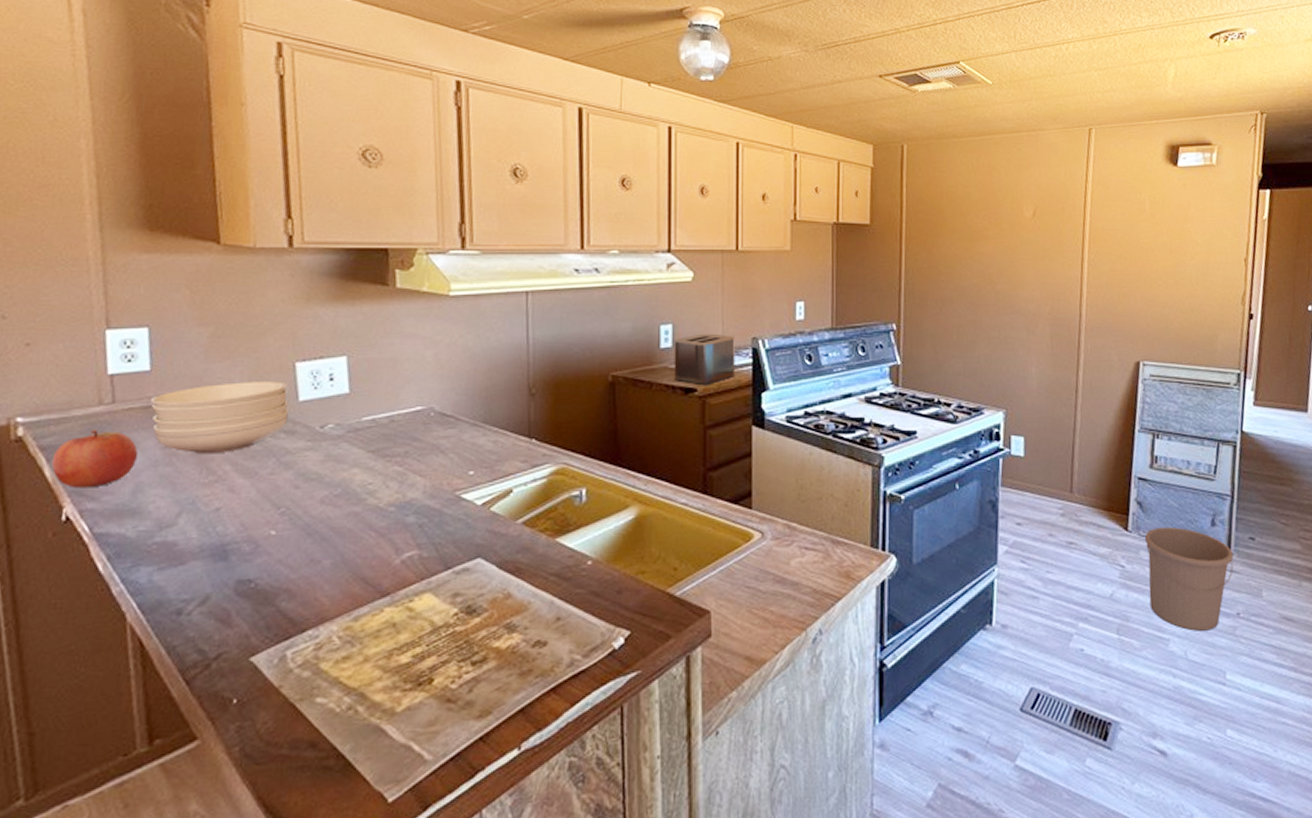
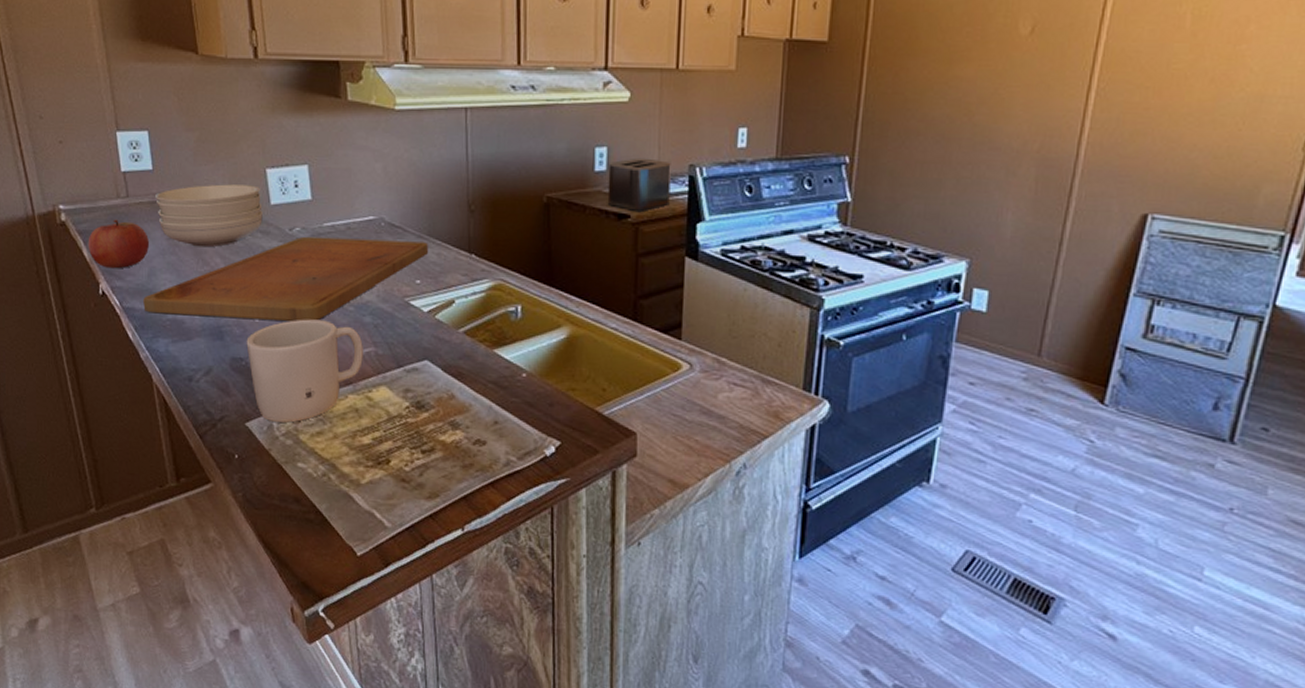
cutting board: none [122,430,485,538] -> present [143,236,429,322]
mug: none [257,525,405,652] -> present [246,319,363,423]
bucket: present [1144,526,1234,631] -> none [1119,404,1236,522]

